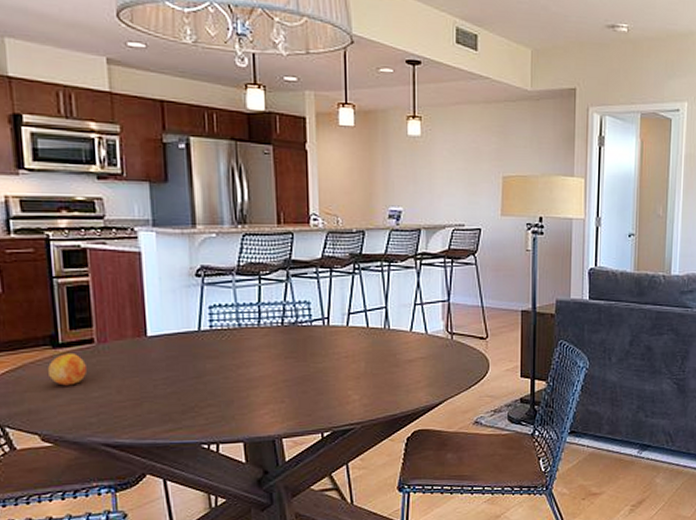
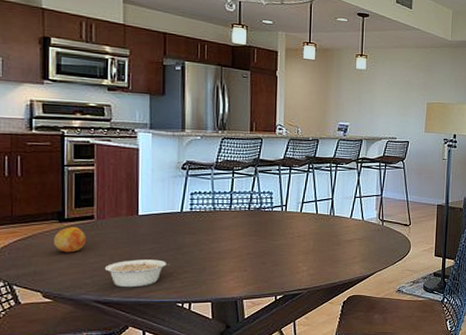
legume: none [111,391,191,427] -> present [104,259,171,288]

